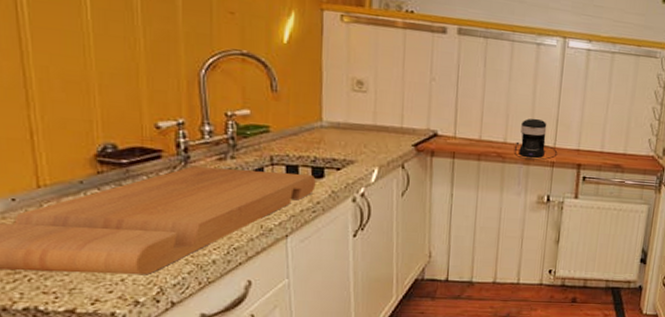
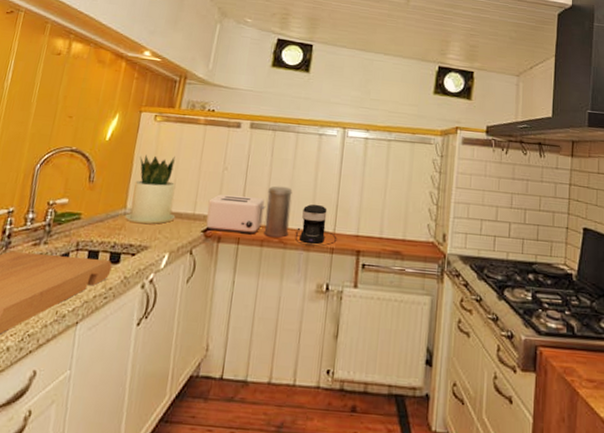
planter: none [322,61,381,138] -> present [125,154,176,225]
toaster: none [416,107,481,149] -> present [206,194,266,235]
canister: none [481,99,510,153] -> present [264,186,293,238]

